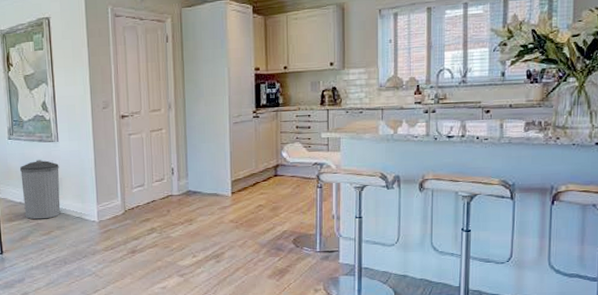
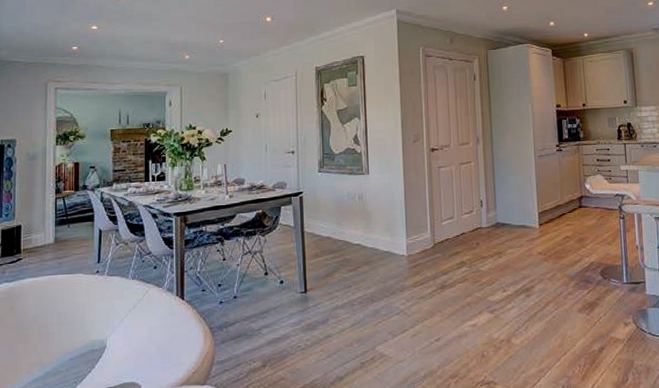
trash can: present [19,160,61,220] -> none [328,192,369,255]

